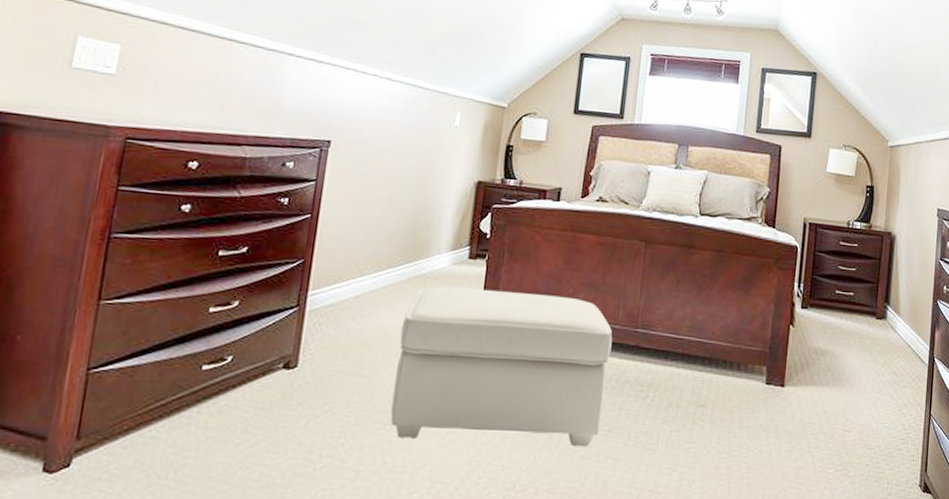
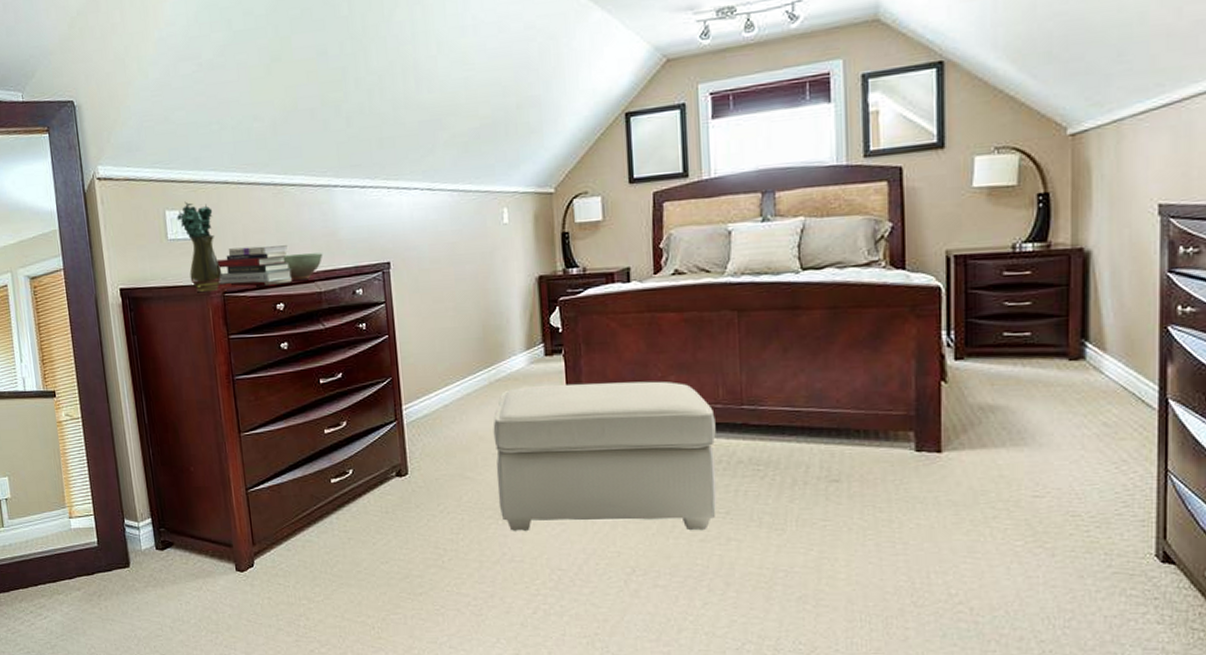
vase: none [87,31,139,135] -> present [177,201,223,293]
books: none [123,92,221,142] -> present [217,244,292,287]
bowl: none [210,111,259,142] -> present [282,253,323,280]

